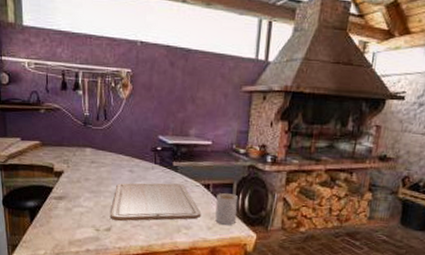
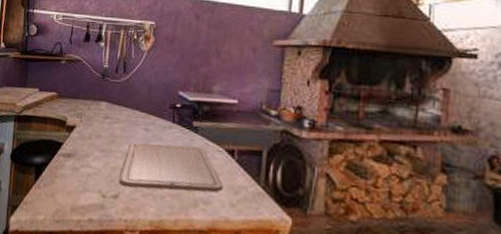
mug: present [215,193,239,225] -> none [240,162,269,203]

